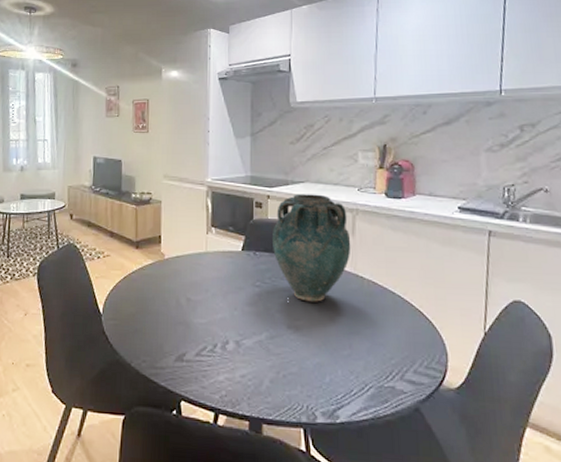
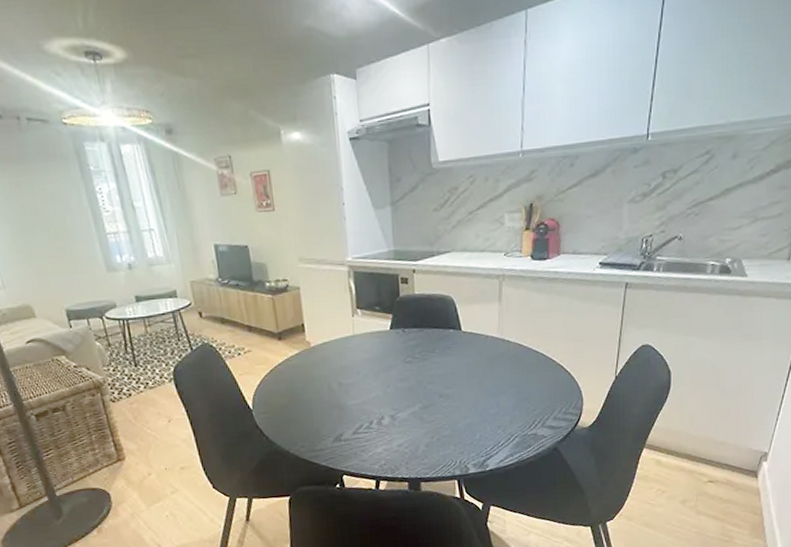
vase: present [273,194,351,302] -> none [420,263,498,371]

